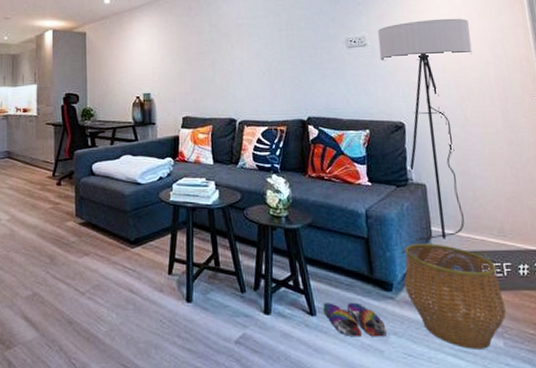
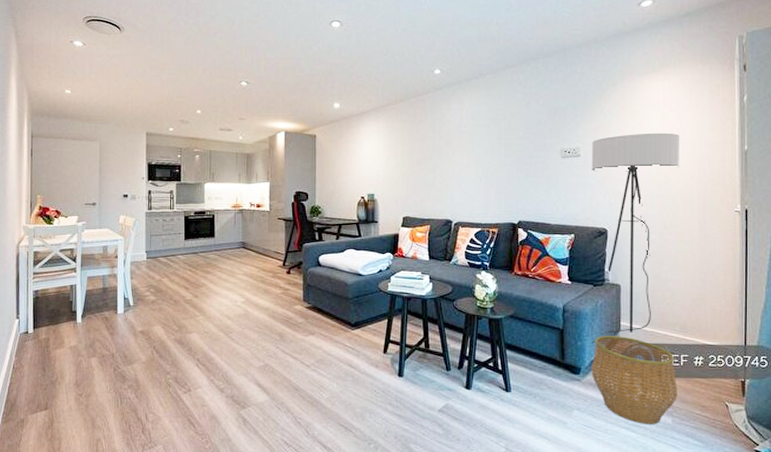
slippers: present [323,302,387,337] -> none [517,382,571,411]

